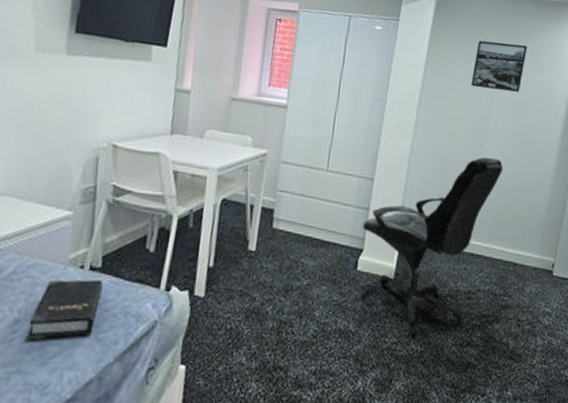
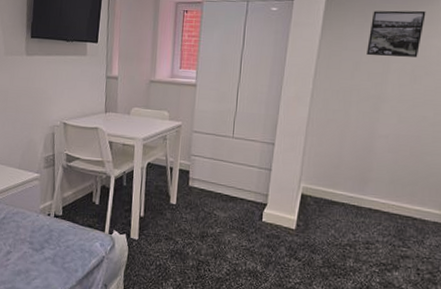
hardback book: present [27,279,103,341] -> none [17,224,64,267]
office chair: present [360,157,504,337] -> none [265,120,401,279]

